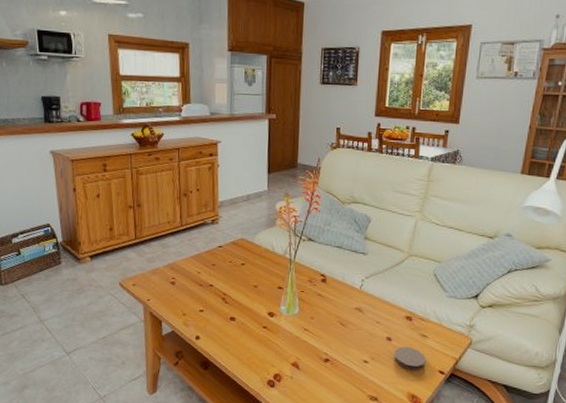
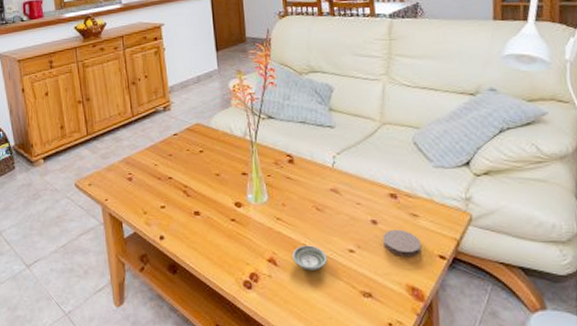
saucer: none [313,354,344,376] -> present [292,245,328,271]

